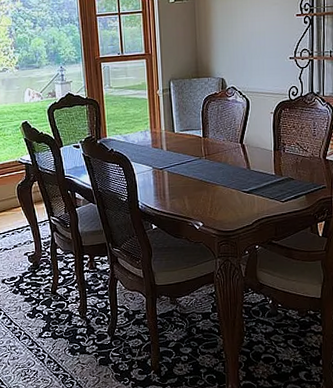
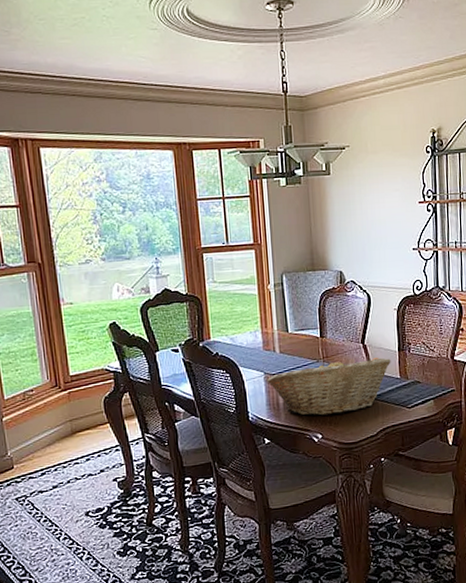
fruit basket: none [154,156,267,206] -> present [266,357,391,416]

